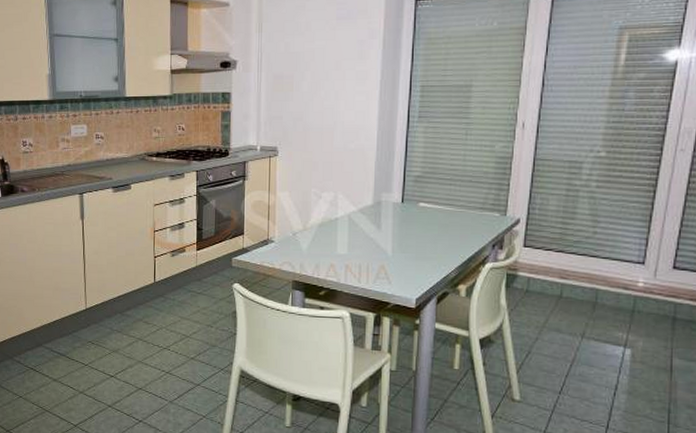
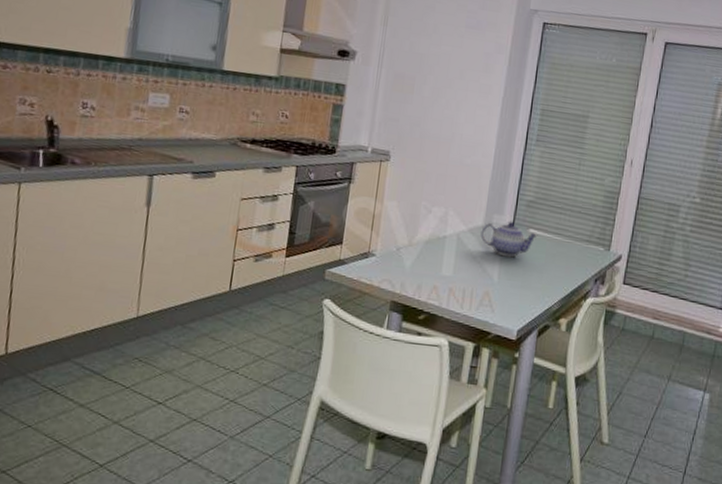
teapot: none [371,197,429,232] -> present [480,221,538,258]

